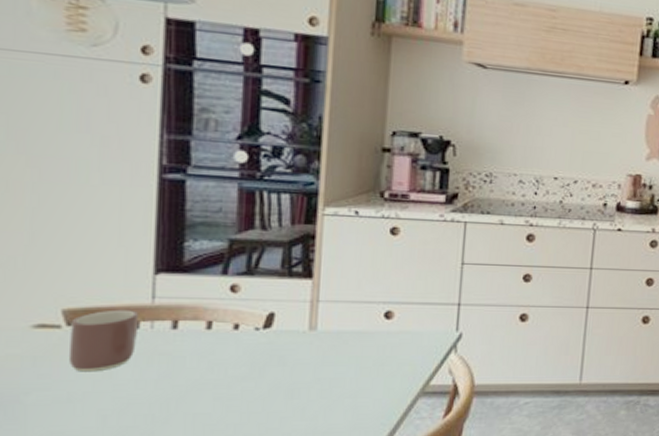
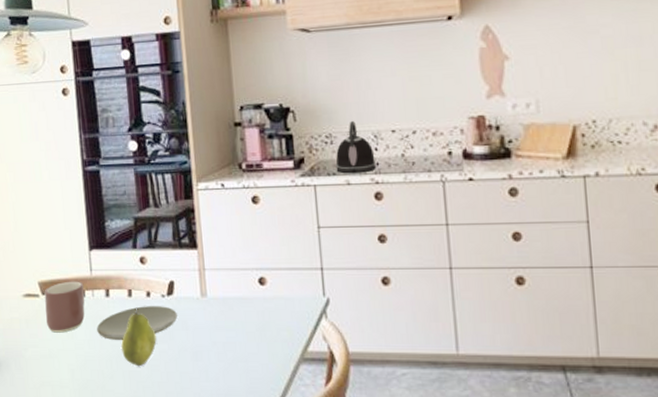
plate: none [152,340,273,379] -> present [97,306,177,340]
fruit: none [187,341,240,408] -> present [121,307,156,367]
kettle: none [491,162,534,215] -> present [335,120,377,174]

